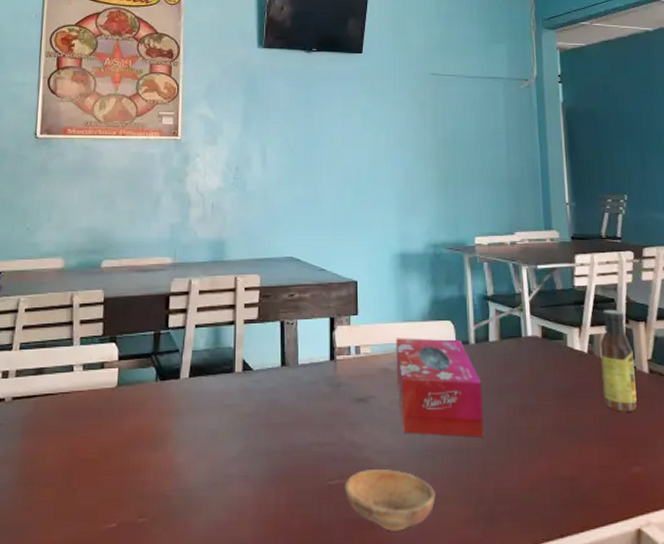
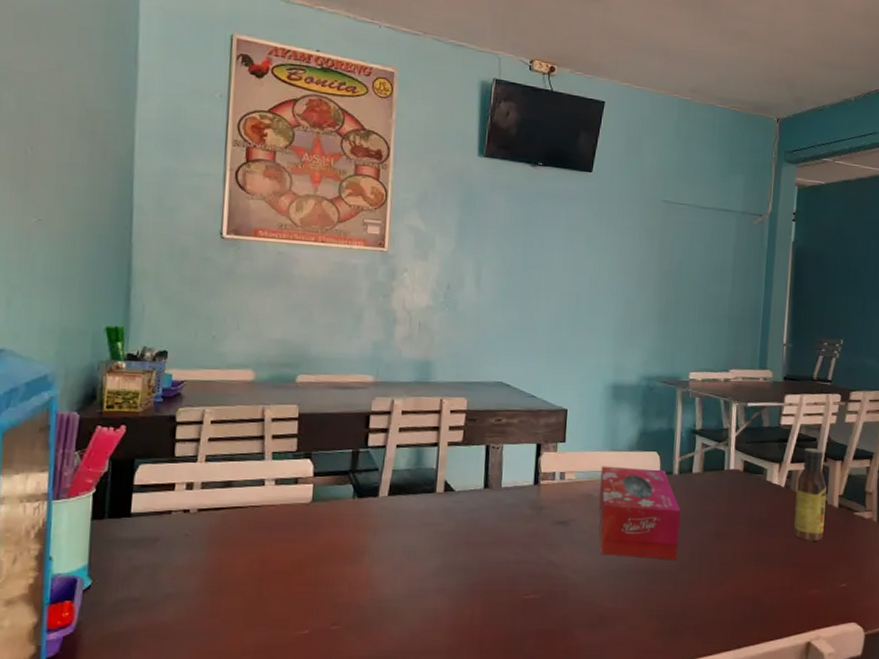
bowl: present [345,469,436,531] -> none [539,586,626,641]

